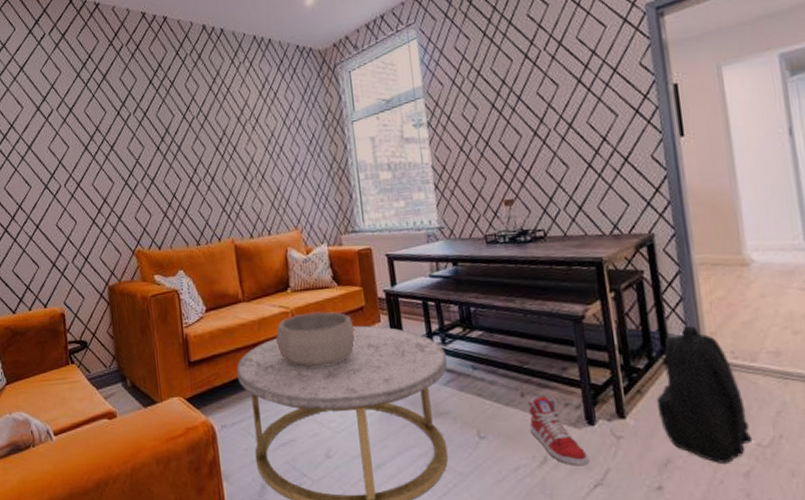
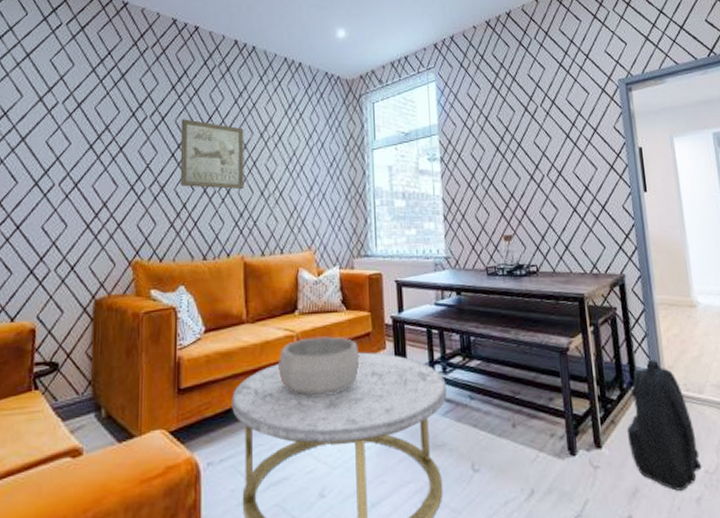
wall art: none [161,111,227,178] -> present [180,119,244,190]
sneaker: present [527,396,590,466] -> none [518,427,571,498]

